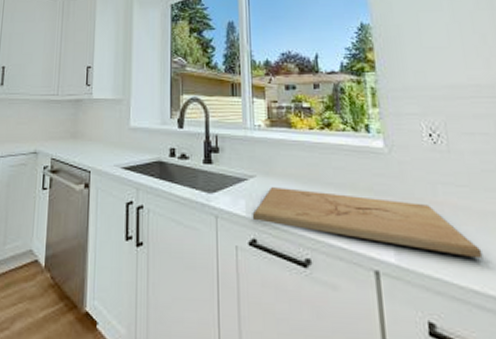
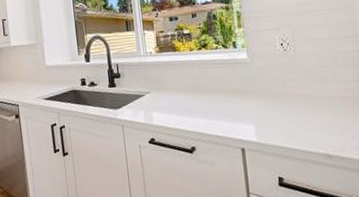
cutting board: present [252,187,483,259] -> none [149,96,317,130]

